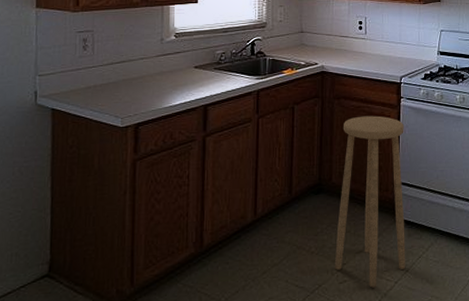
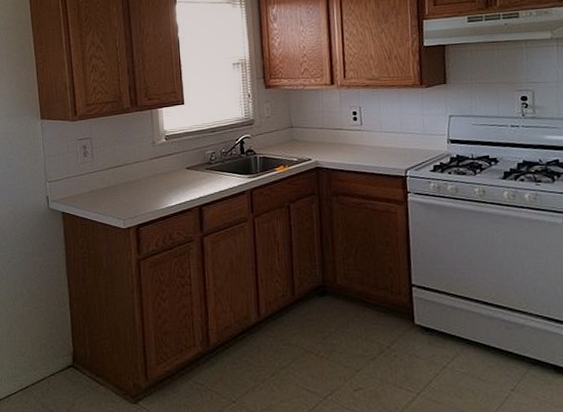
stool: present [334,115,406,288] -> none [344,212,429,398]

